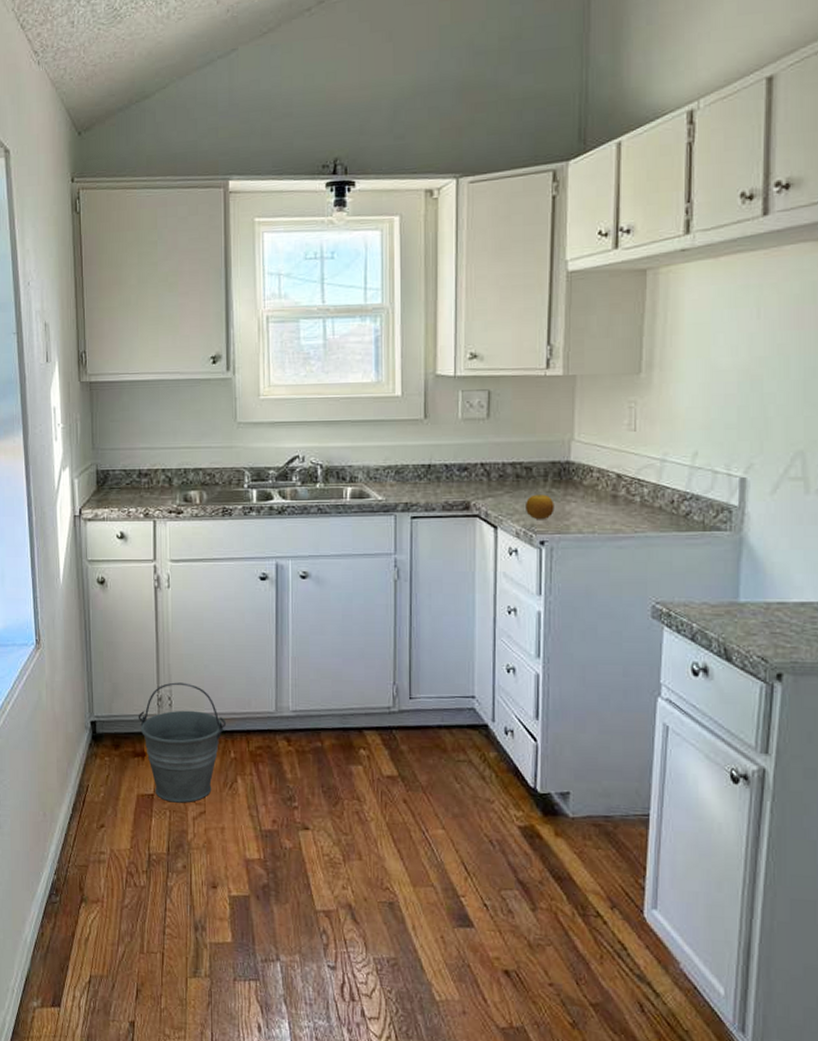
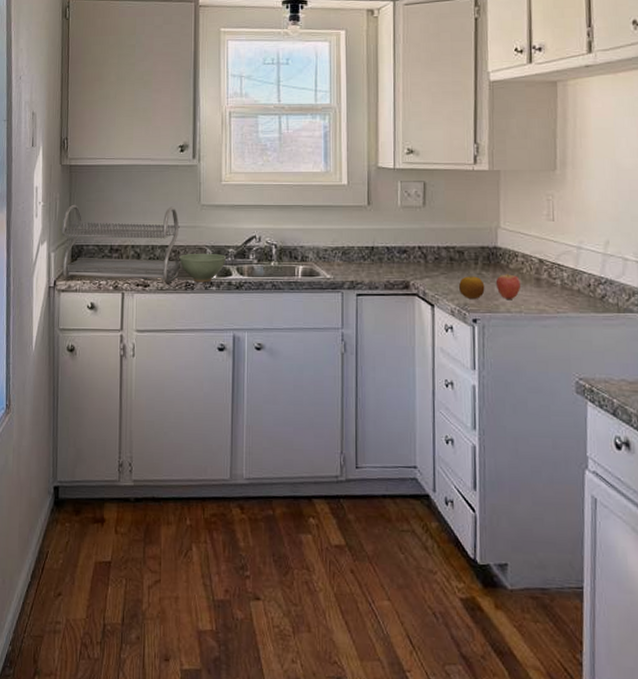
dish rack: none [82,425,217,509] -> present [59,204,181,283]
bucket: present [138,682,227,803] -> none [99,448,184,571]
bowl: none [215,475,267,508] -> present [179,253,227,283]
fruit: none [567,488,596,519] -> present [495,271,521,299]

